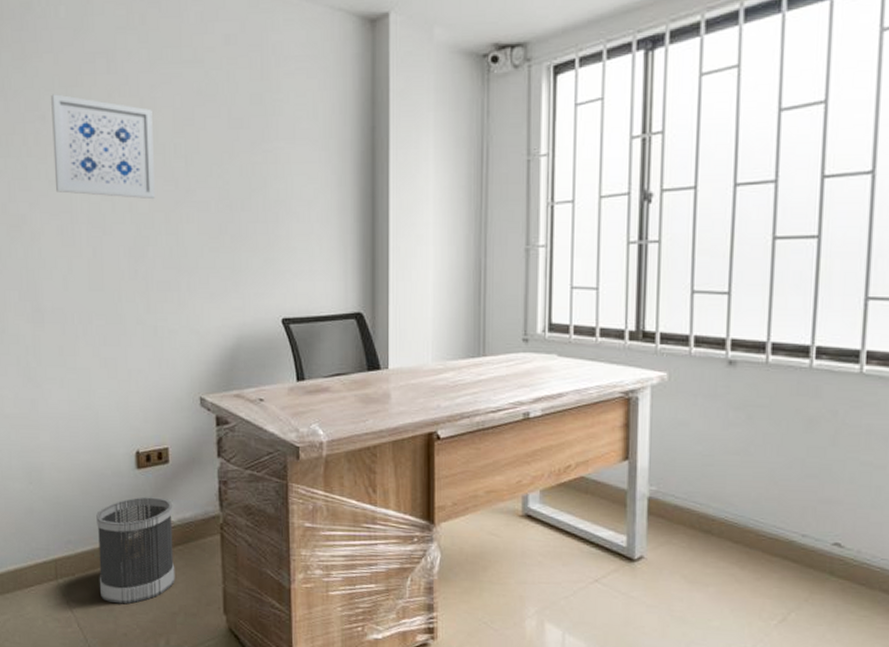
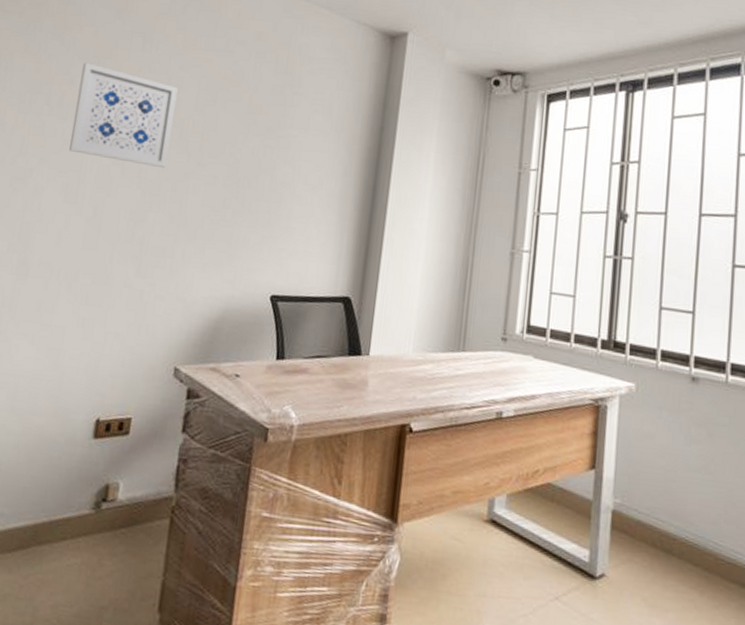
wastebasket: present [96,497,175,605] -> none [23,470,124,594]

